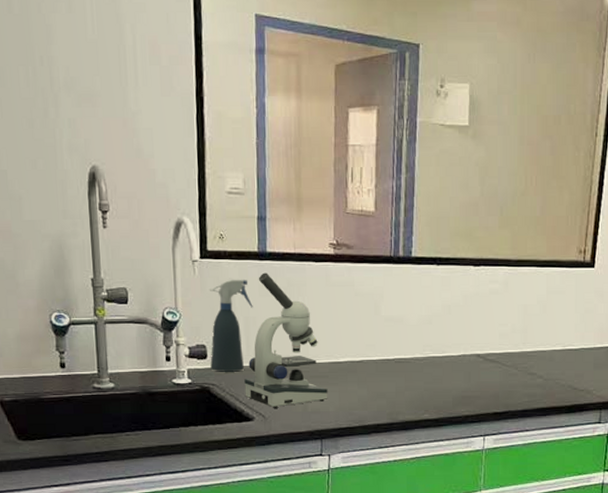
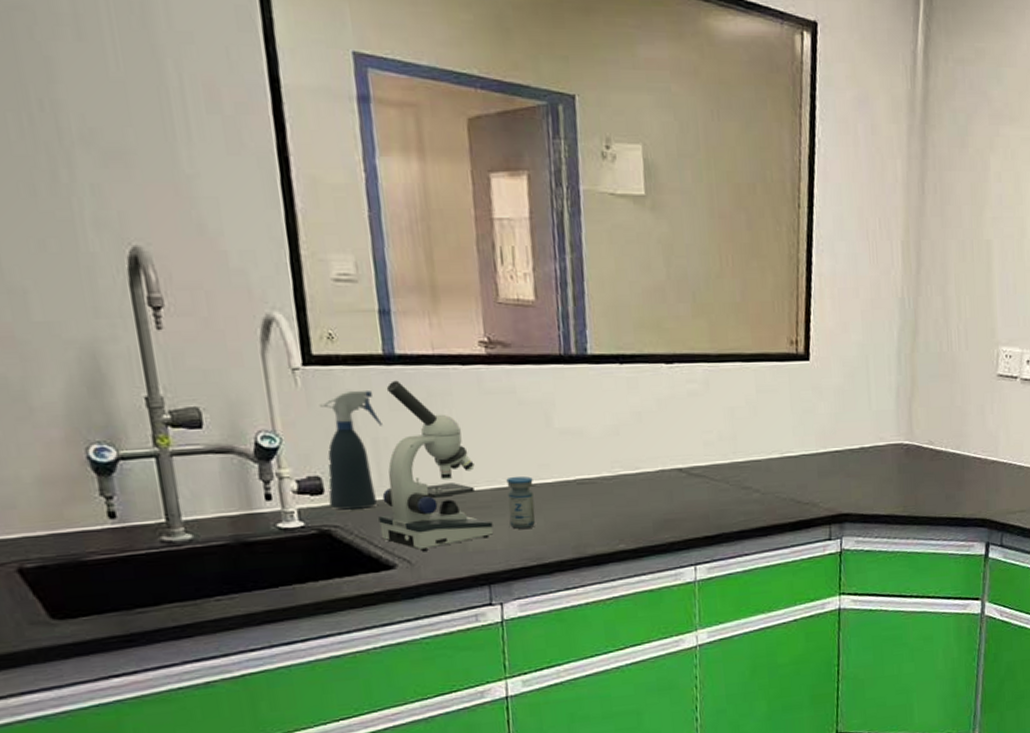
medicine bottle: none [340,353,361,396] -> present [506,476,535,529]

